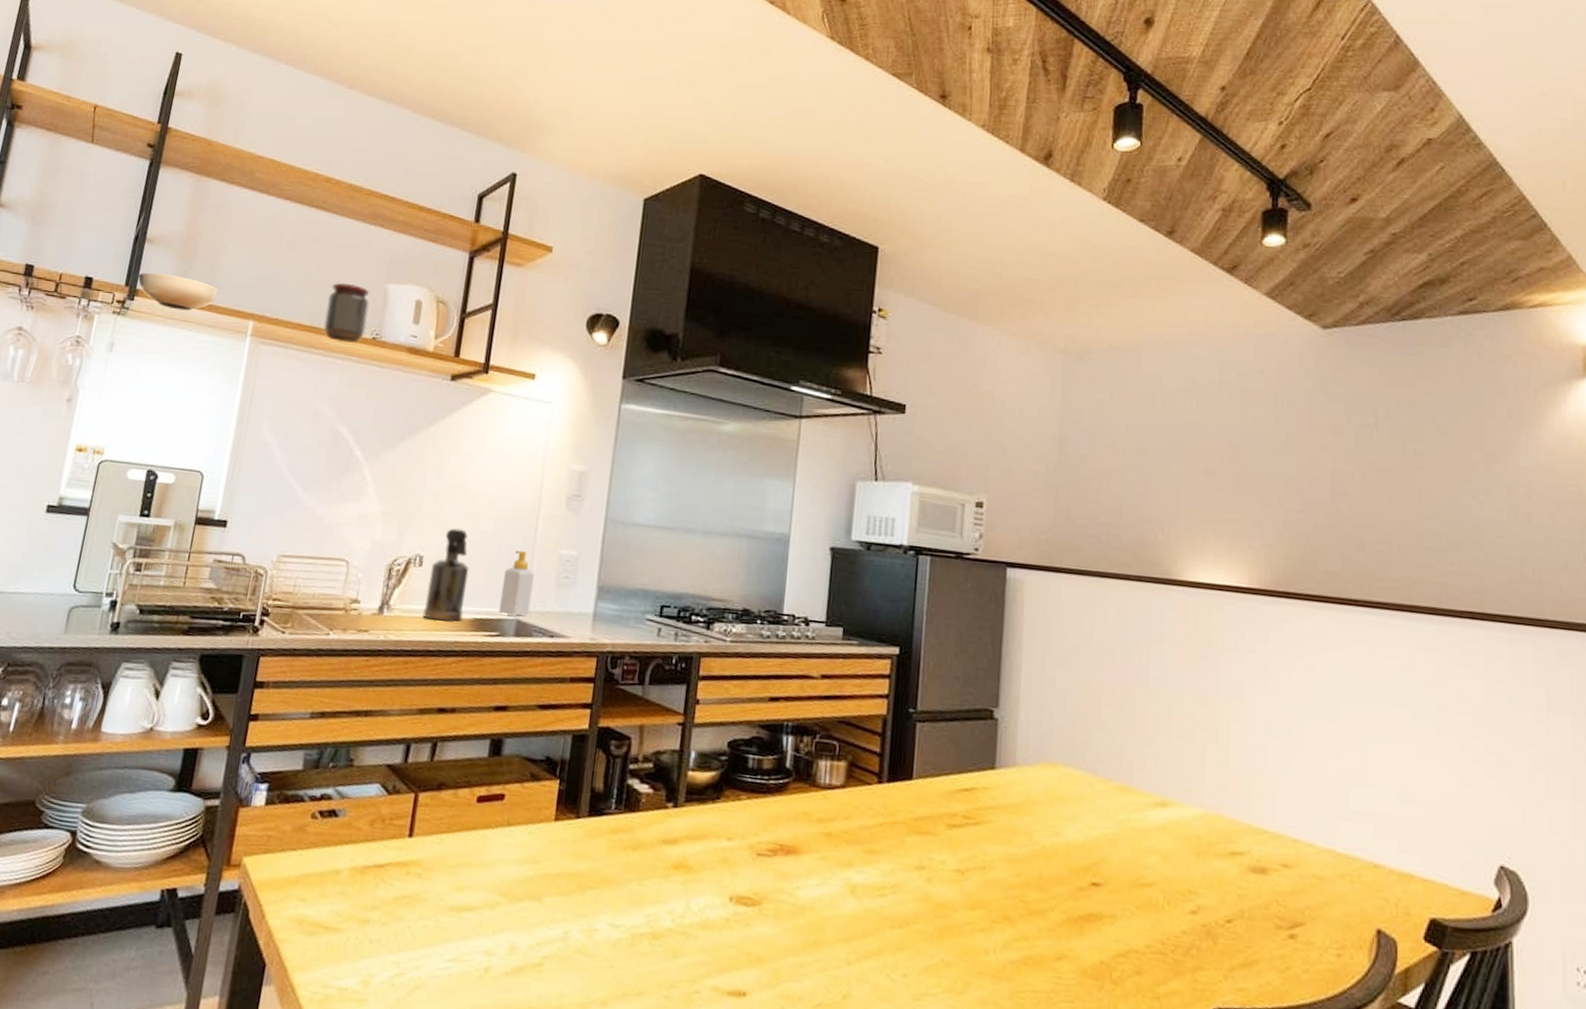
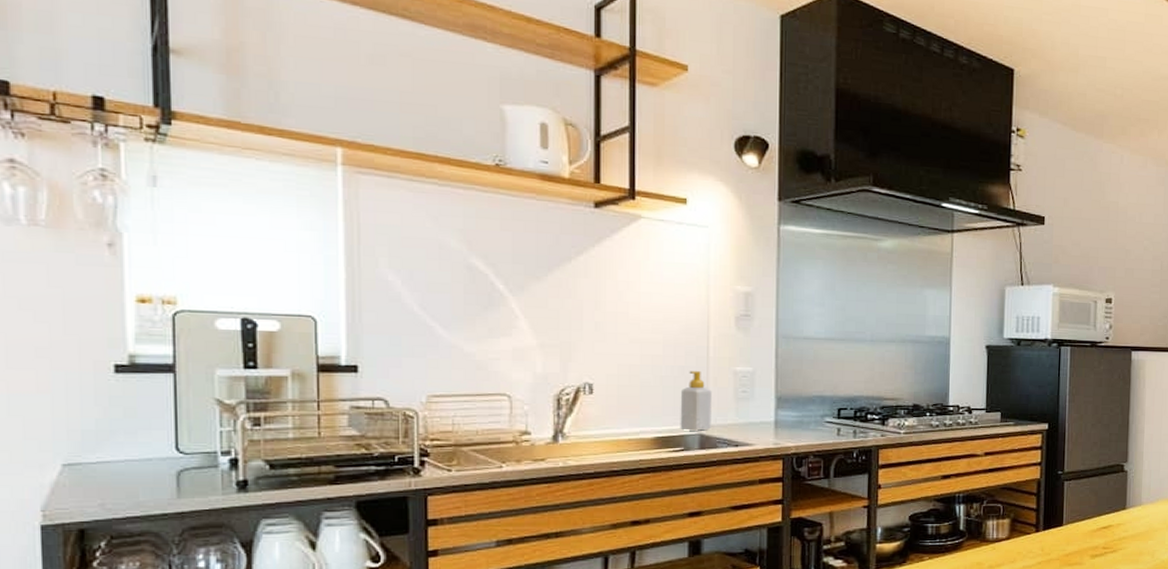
bowl: present [138,272,219,311] -> none [169,90,288,137]
jar: present [323,282,370,343] -> none [431,102,486,171]
spray bottle: present [423,528,470,622] -> none [601,355,644,443]

